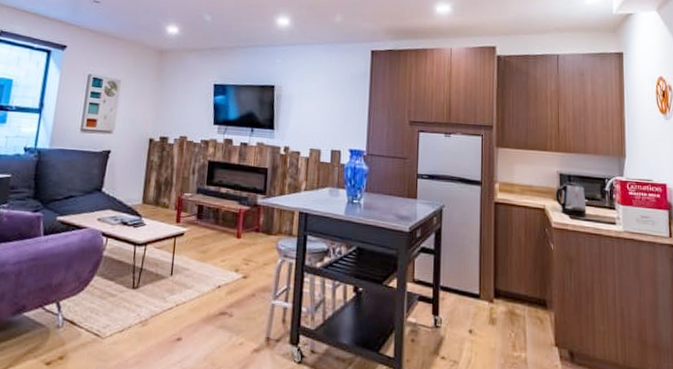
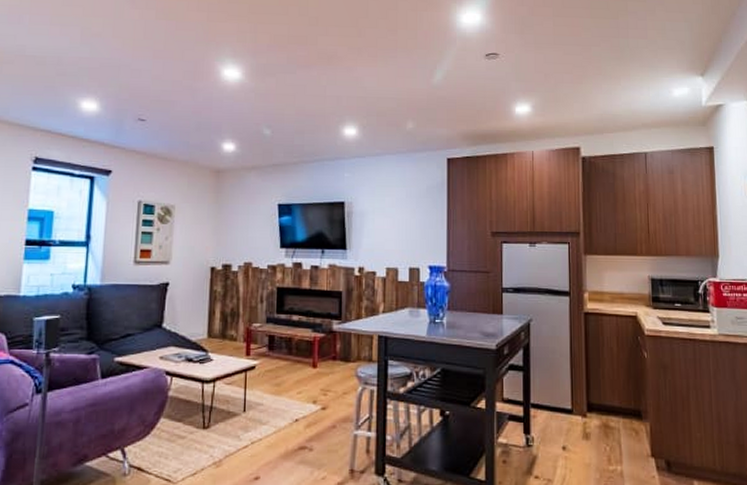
kettle: present [555,182,586,218] -> none [647,287,680,323]

